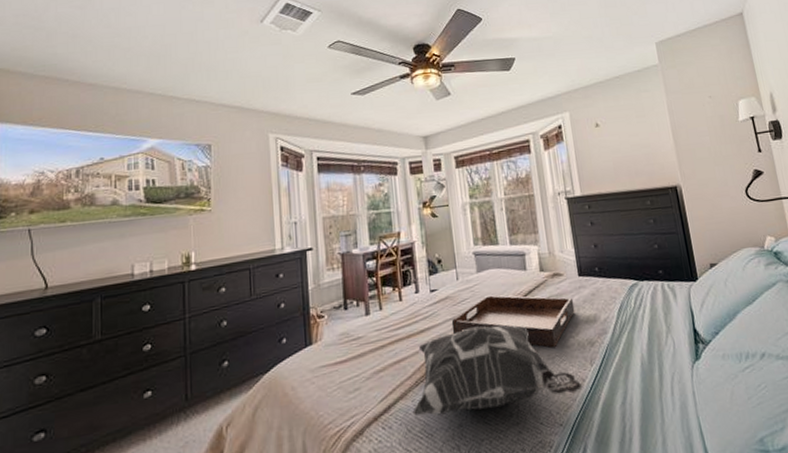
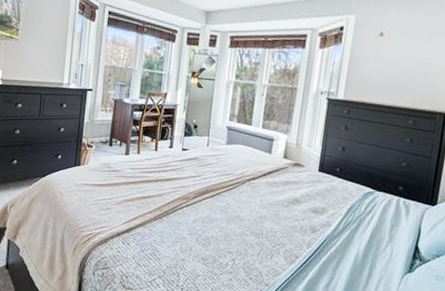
decorative pillow: present [412,325,582,416] -> none [148,187,294,265]
serving tray: present [451,295,575,348] -> none [193,166,308,224]

